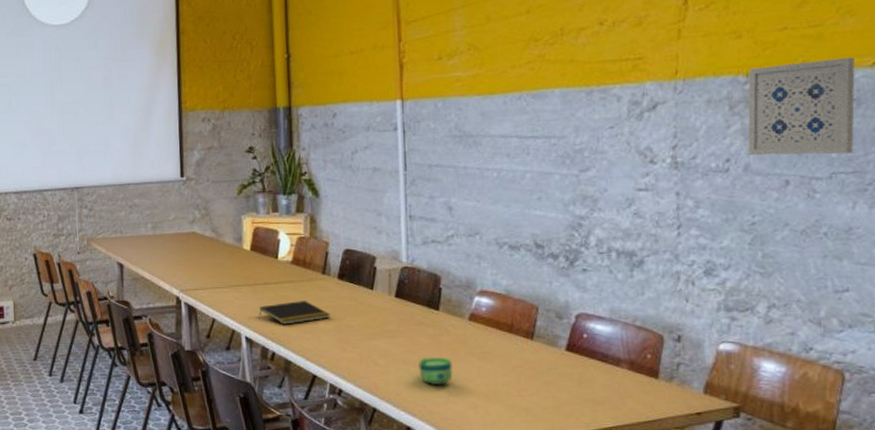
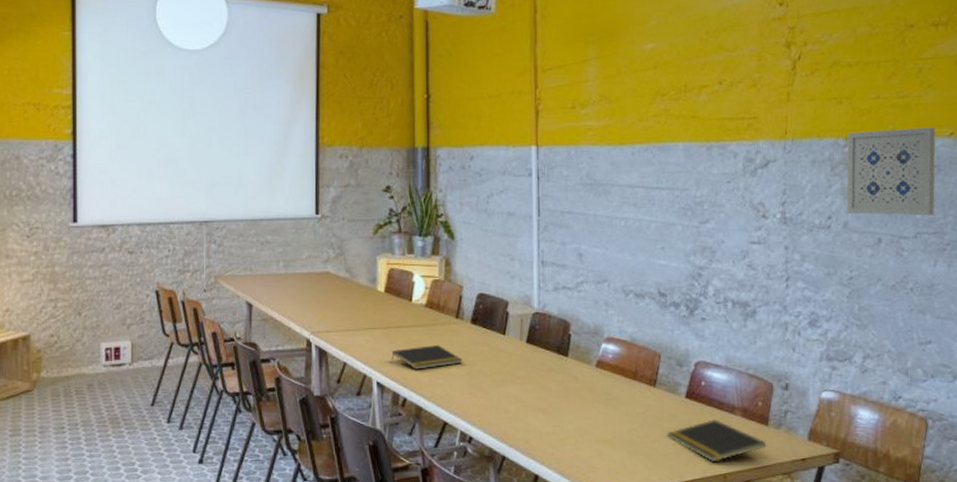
cup: present [418,357,453,385] -> none [547,403,580,432]
notepad: none [546,372,657,416] -> present [667,419,767,463]

